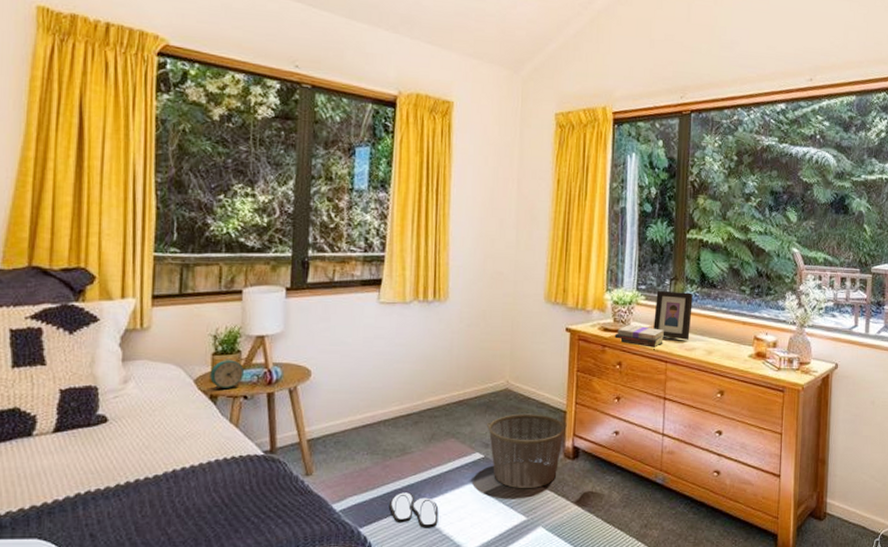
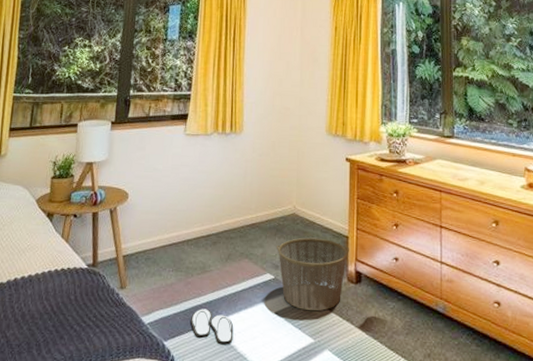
alarm clock: present [210,358,244,391] -> none [48,182,75,209]
books: present [614,325,664,349] -> none [390,155,437,178]
picture frame: present [653,290,693,340] -> none [427,123,463,170]

